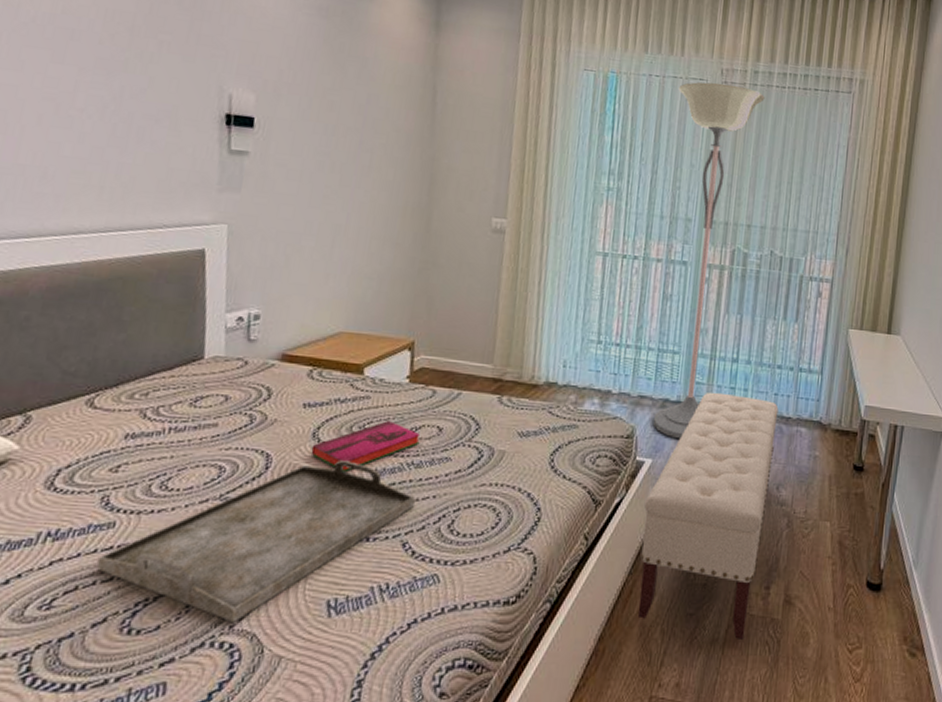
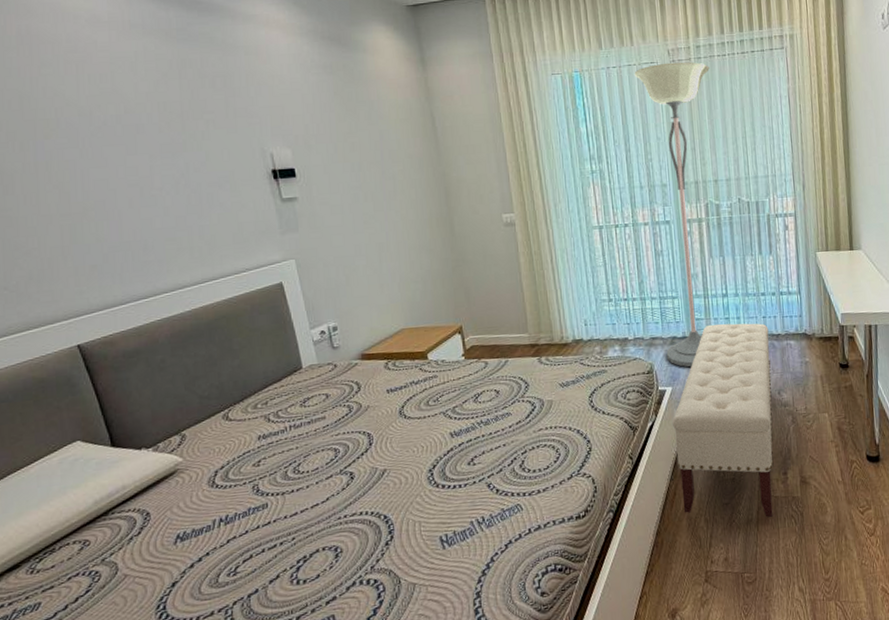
serving tray: present [96,460,415,622] -> none [261,428,490,564]
hardback book: present [310,421,420,473] -> none [401,392,484,438]

